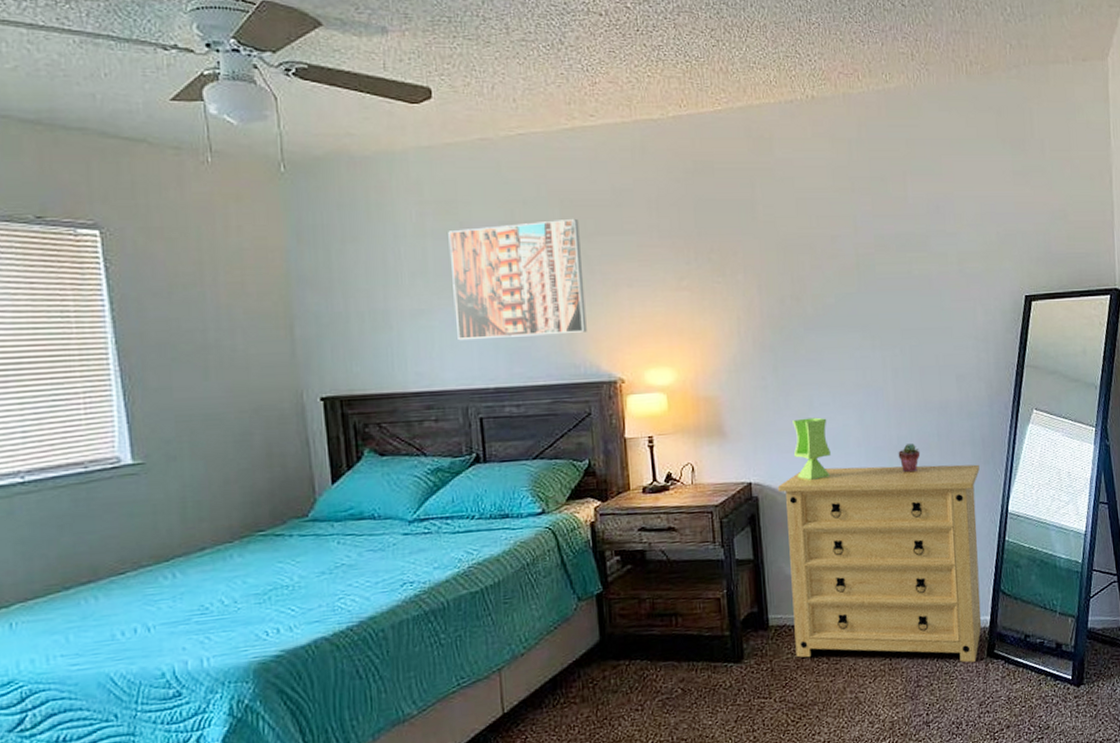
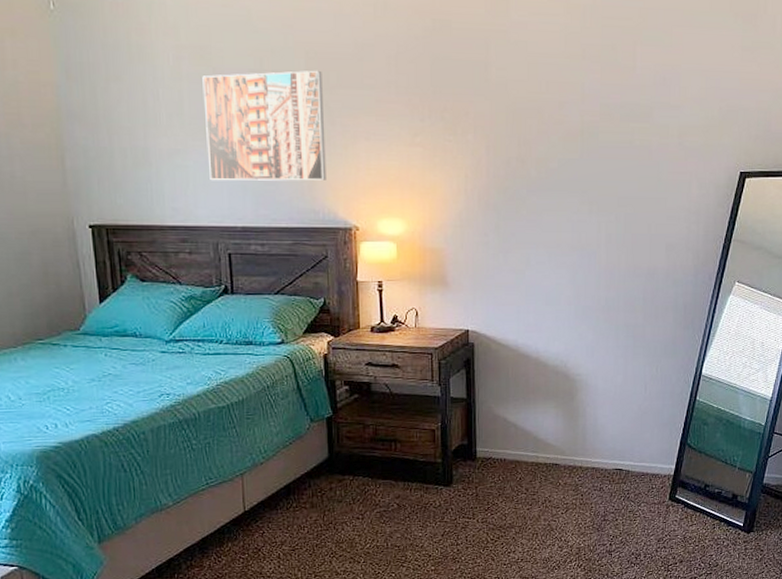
dresser: present [777,464,982,663] -> none [492,321,679,504]
vase: present [793,417,831,480] -> none [509,275,543,332]
potted succulent: present [898,443,921,473] -> none [605,305,626,332]

